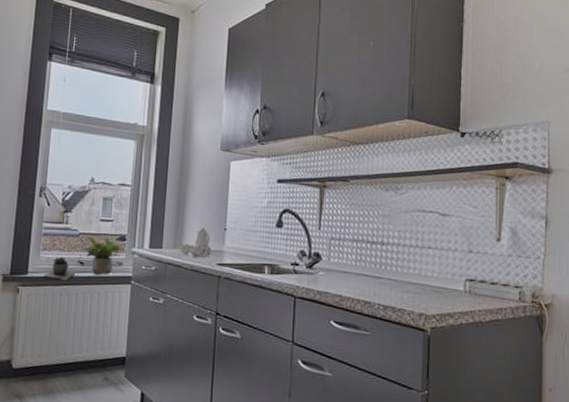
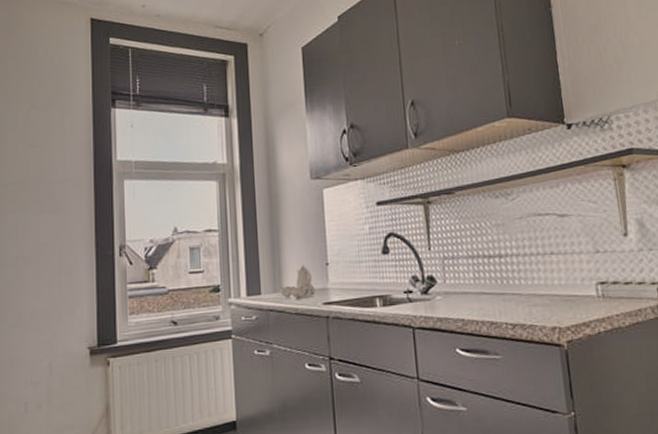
succulent plant: present [43,256,77,282] -> none [134,318,171,346]
potted plant: present [81,236,124,276] -> none [173,292,219,335]

